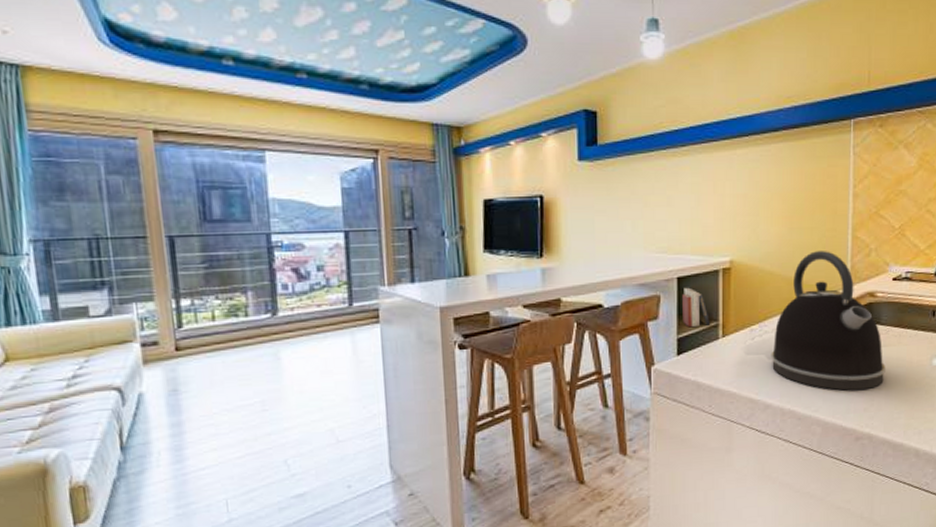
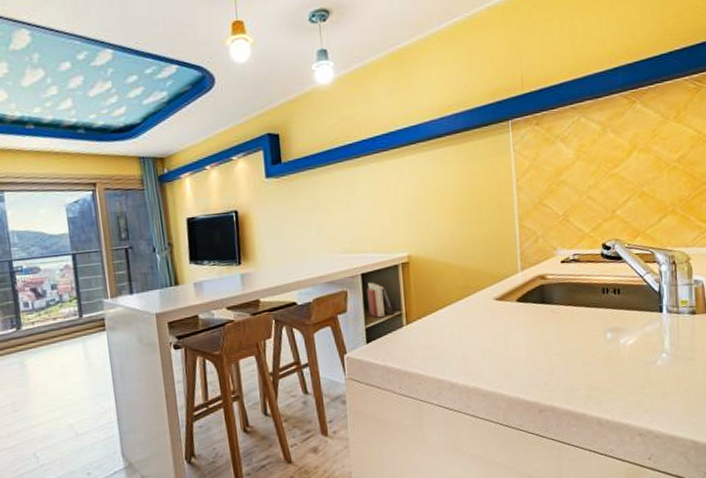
kettle: present [771,251,887,391] -> none [452,240,563,368]

